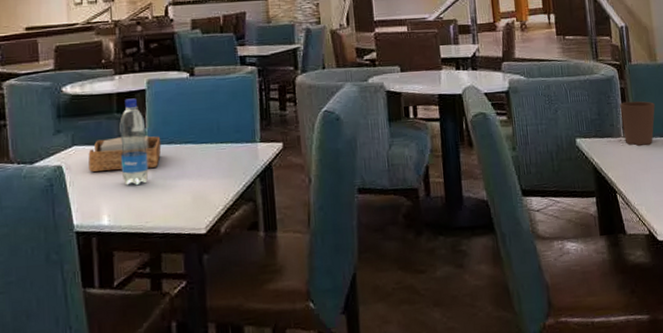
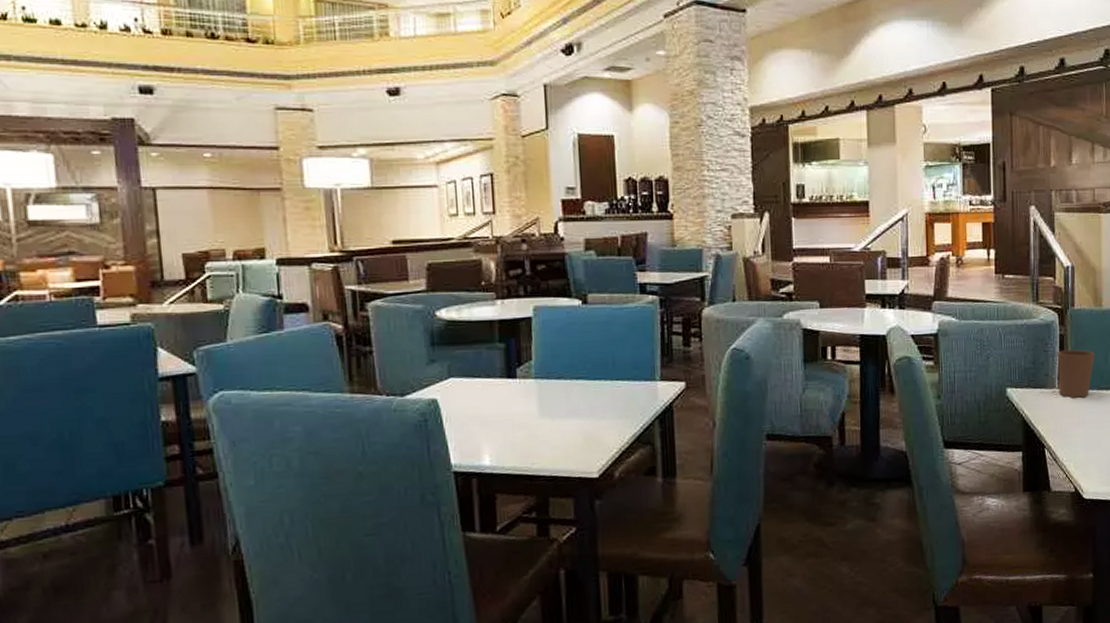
napkin holder: present [88,135,162,173] -> none [467,369,550,408]
bottle: present [119,98,149,186] -> none [502,326,535,424]

